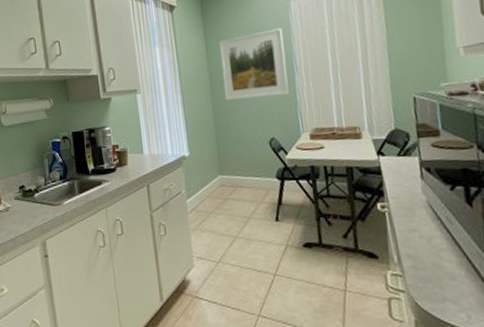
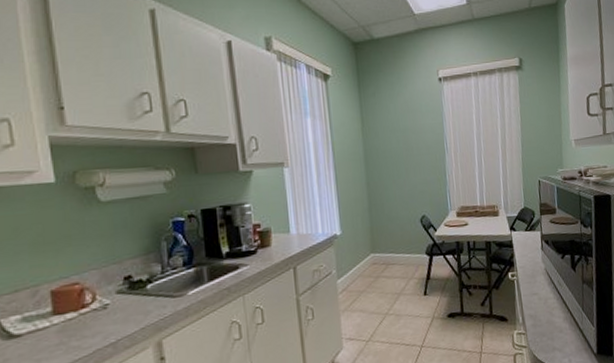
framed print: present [219,28,289,101] -> none [375,109,440,178]

